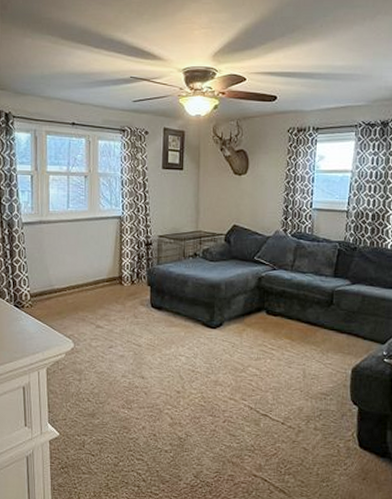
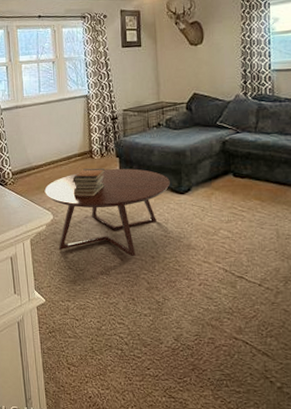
coffee table: none [66,297,202,391] -> present [44,168,170,257]
book stack: none [98,295,134,326] -> present [72,168,105,197]

